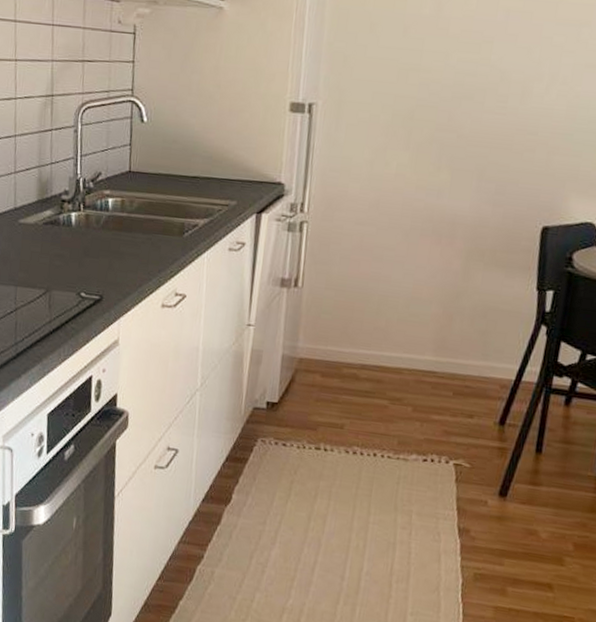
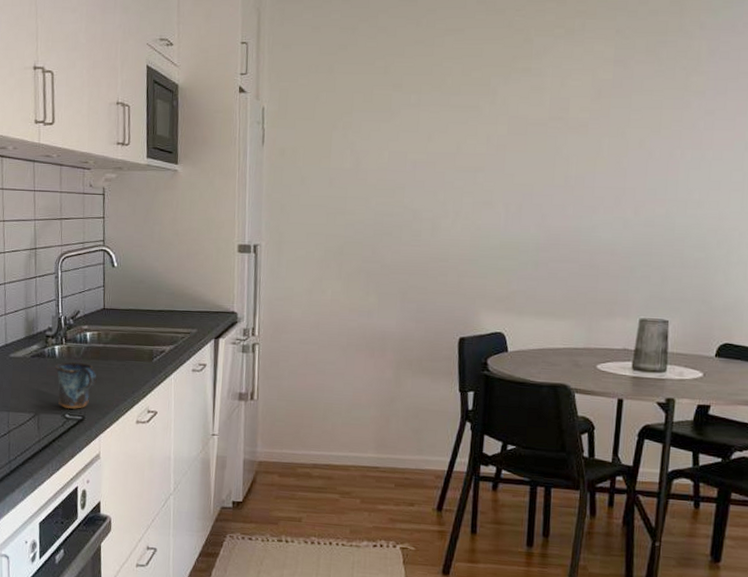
mug: none [71,232,119,287] -> present [55,362,97,410]

